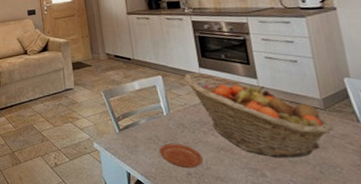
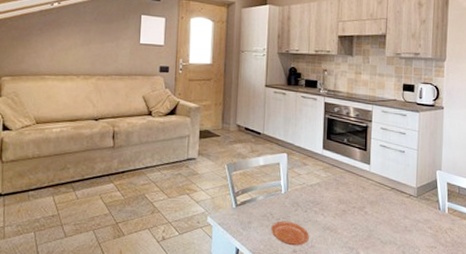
fruit basket: present [184,72,334,158] -> none [307,153,420,239]

